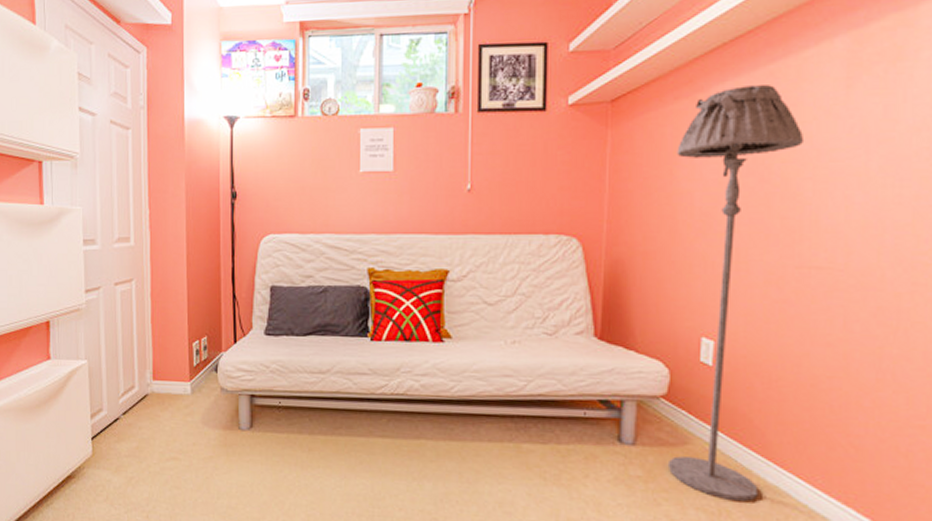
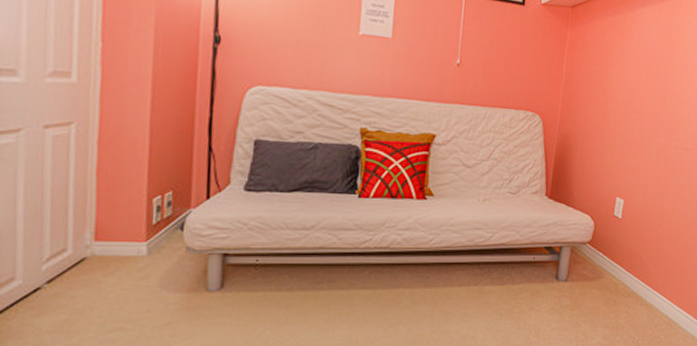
floor lamp: present [667,85,805,502] -> none [587,11,687,318]

